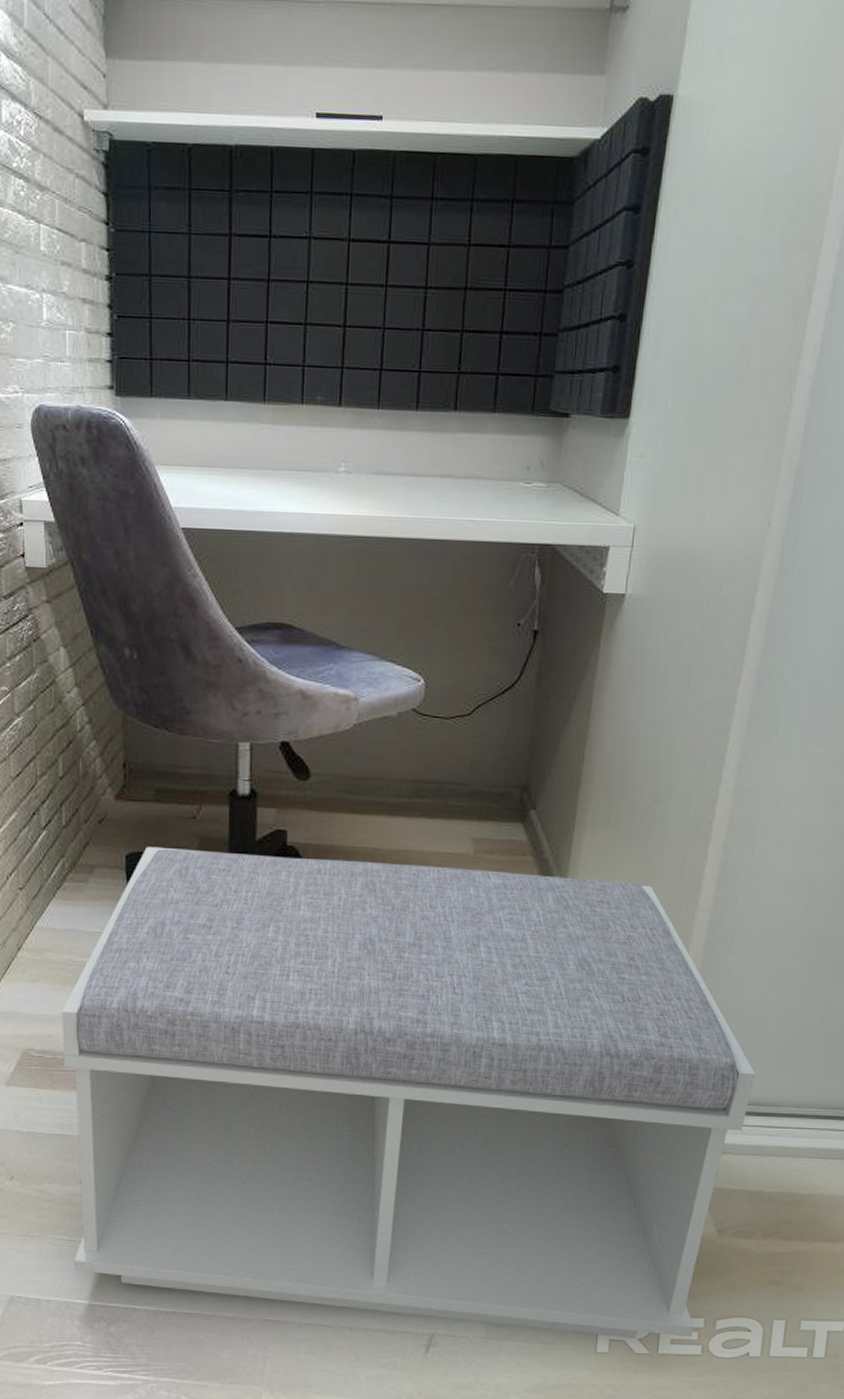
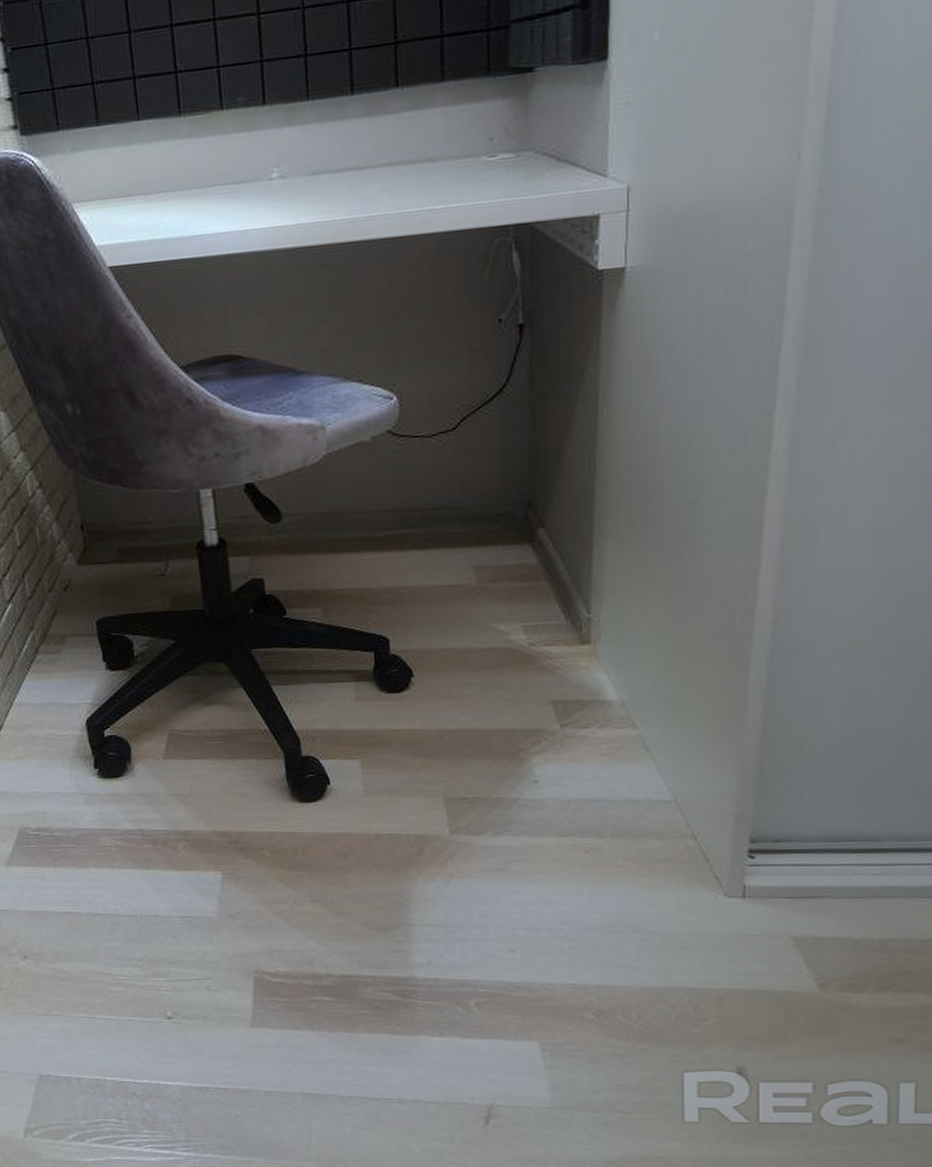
bench: present [62,846,756,1339] -> none [52,598,849,1107]

